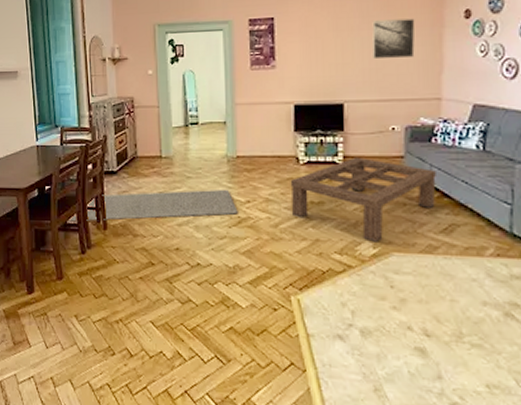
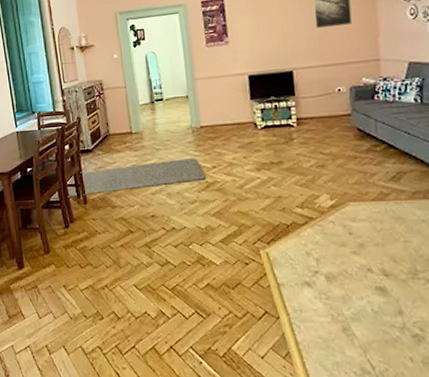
coffee table: present [290,156,436,244] -> none [250,118,383,196]

